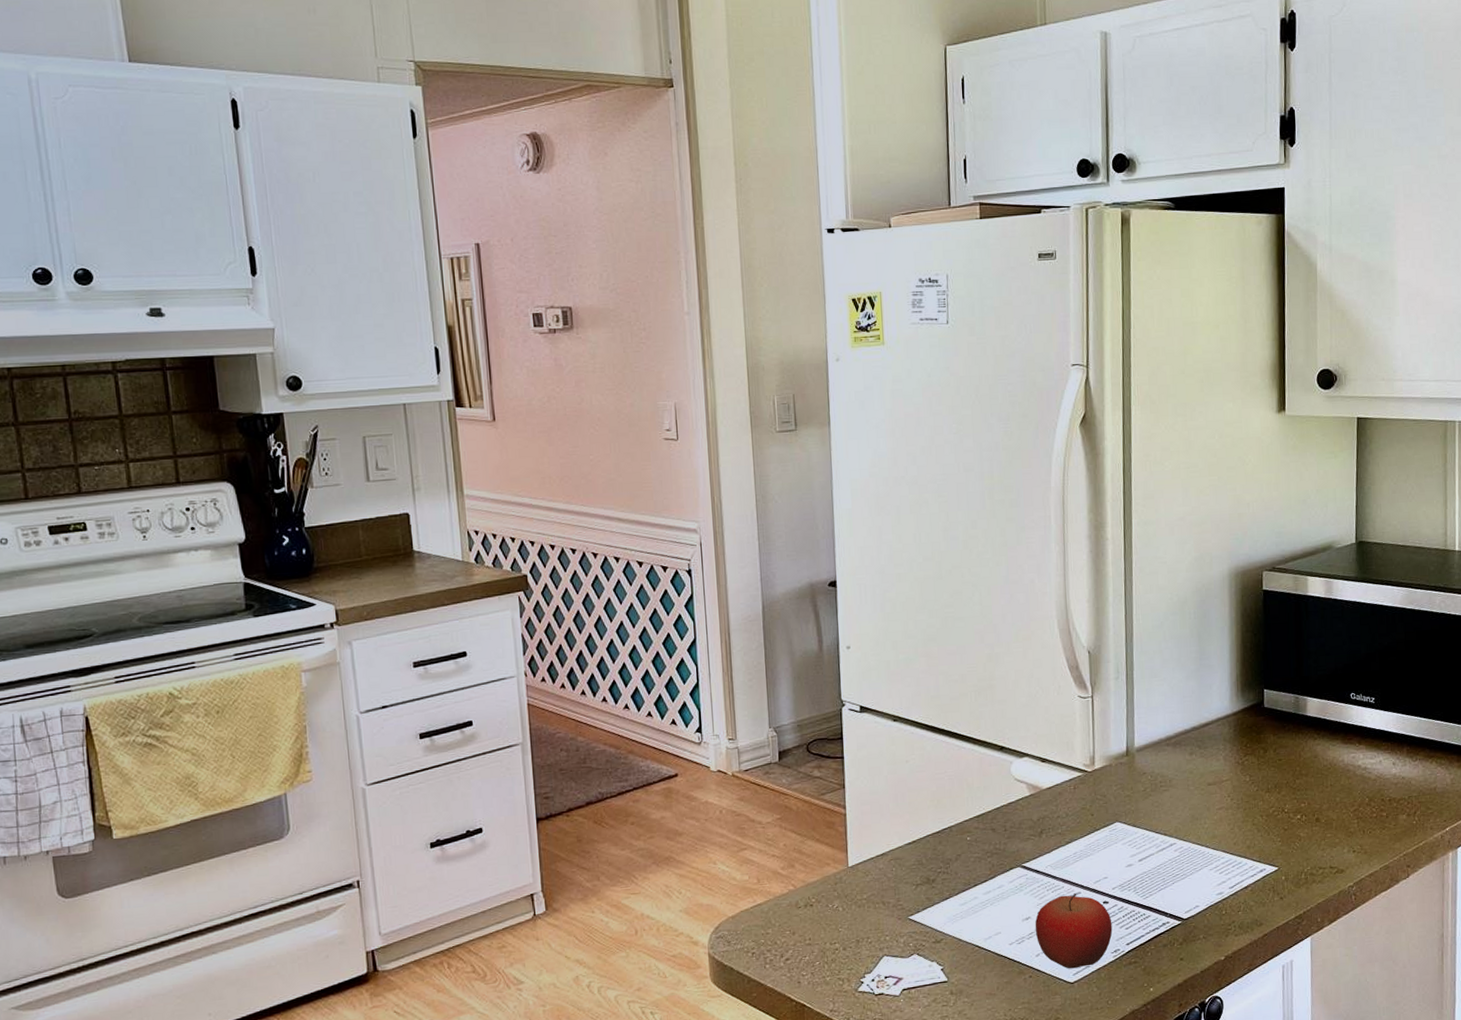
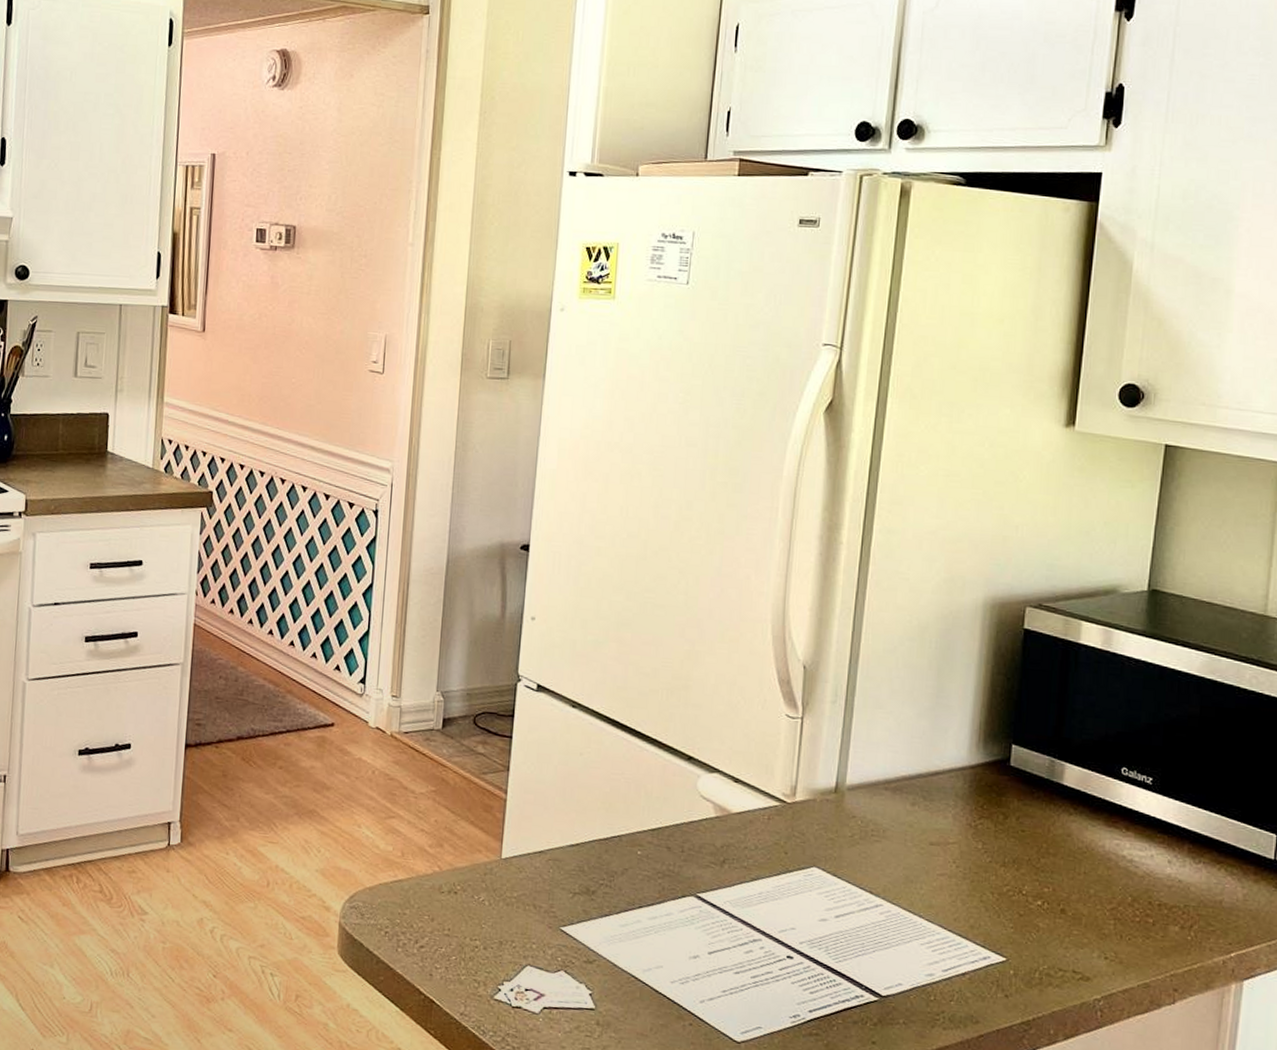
fruit: present [1035,893,1113,969] -> none [702,939,795,1027]

